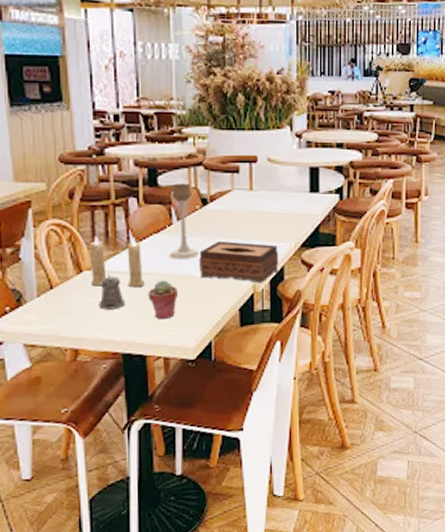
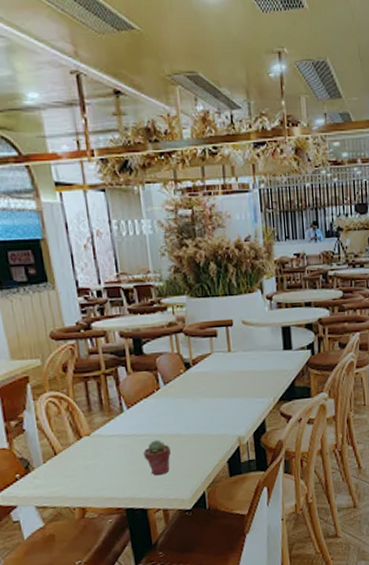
candle: present [90,236,145,288] -> none [86,402,140,450]
pepper shaker: present [99,275,125,310] -> none [99,439,124,471]
candle holder: present [168,183,199,259] -> none [156,350,187,420]
tissue box: present [199,240,279,283] -> none [187,400,261,437]

